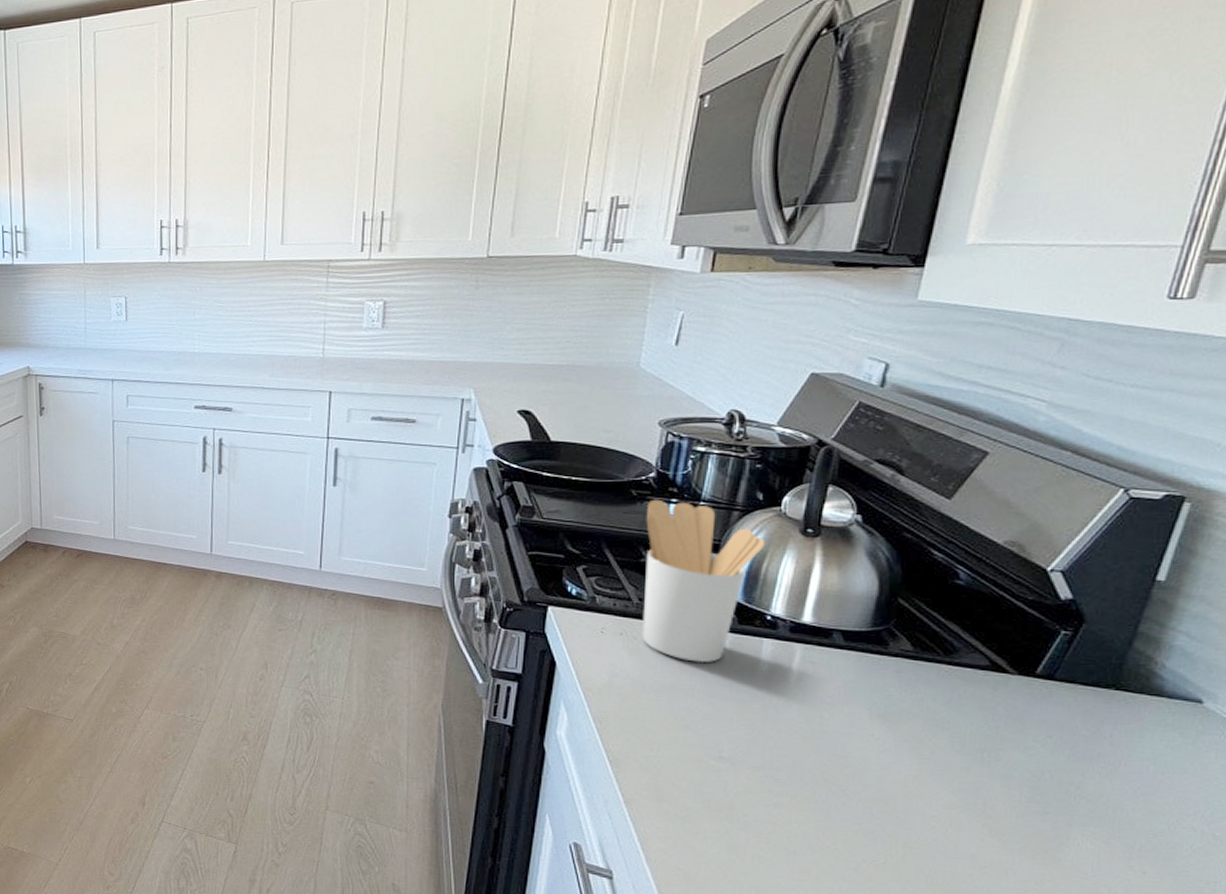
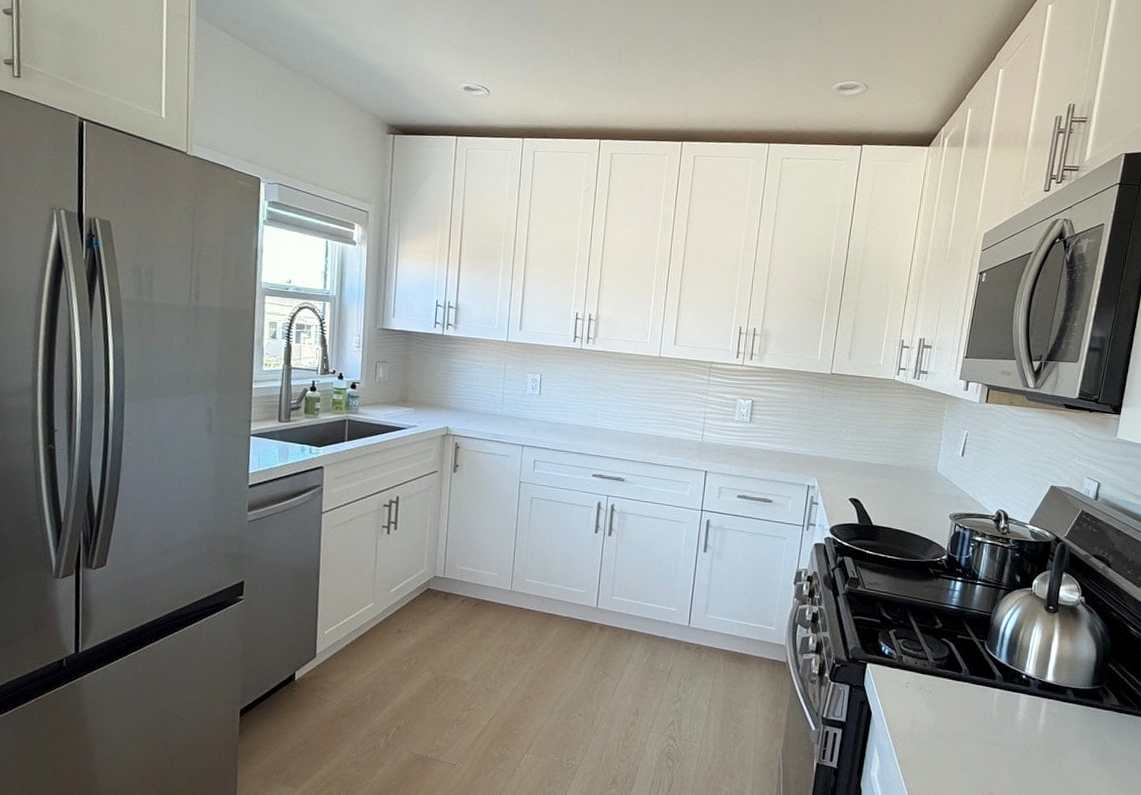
utensil holder: present [642,499,765,663] -> none [935,577,1021,714]

